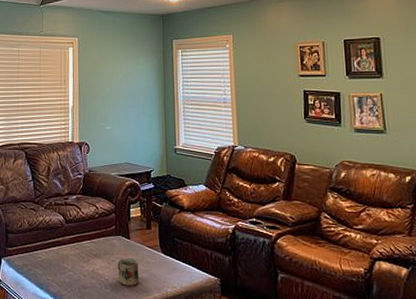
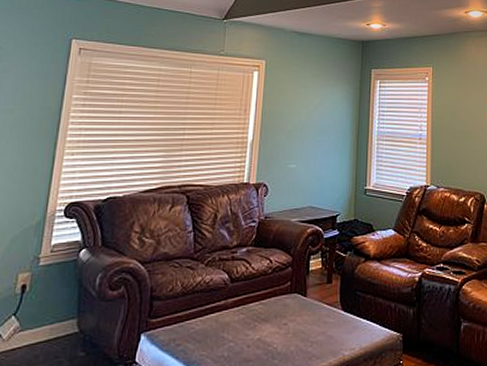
mug: present [117,257,139,286] -> none [288,318,314,353]

